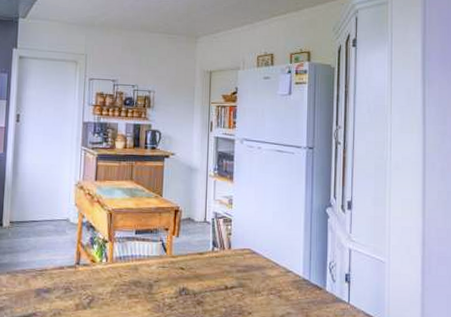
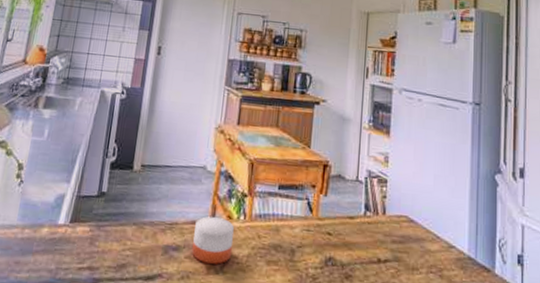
candle: none [62,261,97,301] -> present [192,216,234,264]

